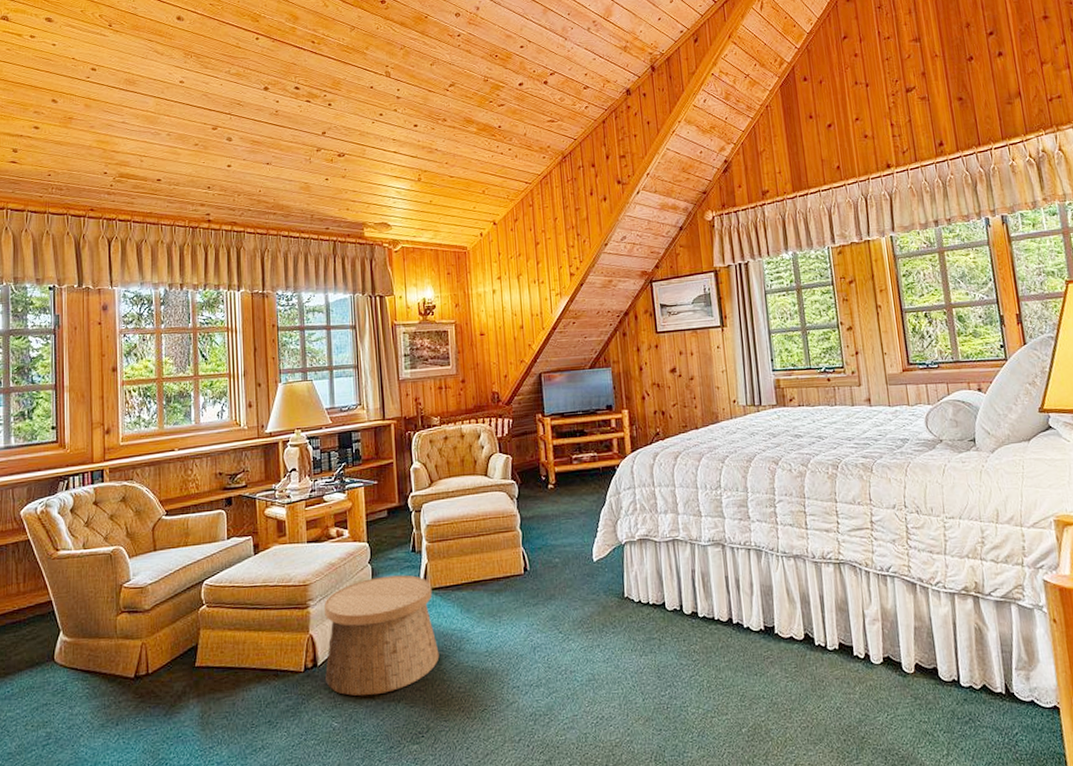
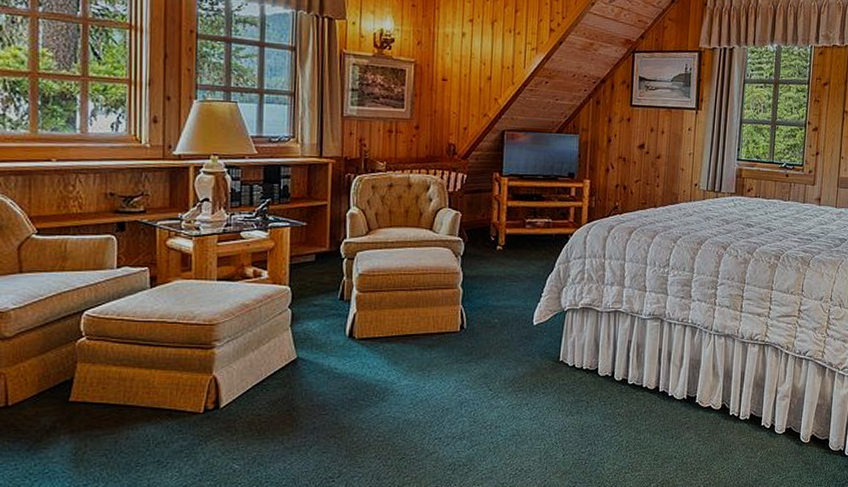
basket: present [324,575,440,696] -> none [228,322,360,440]

